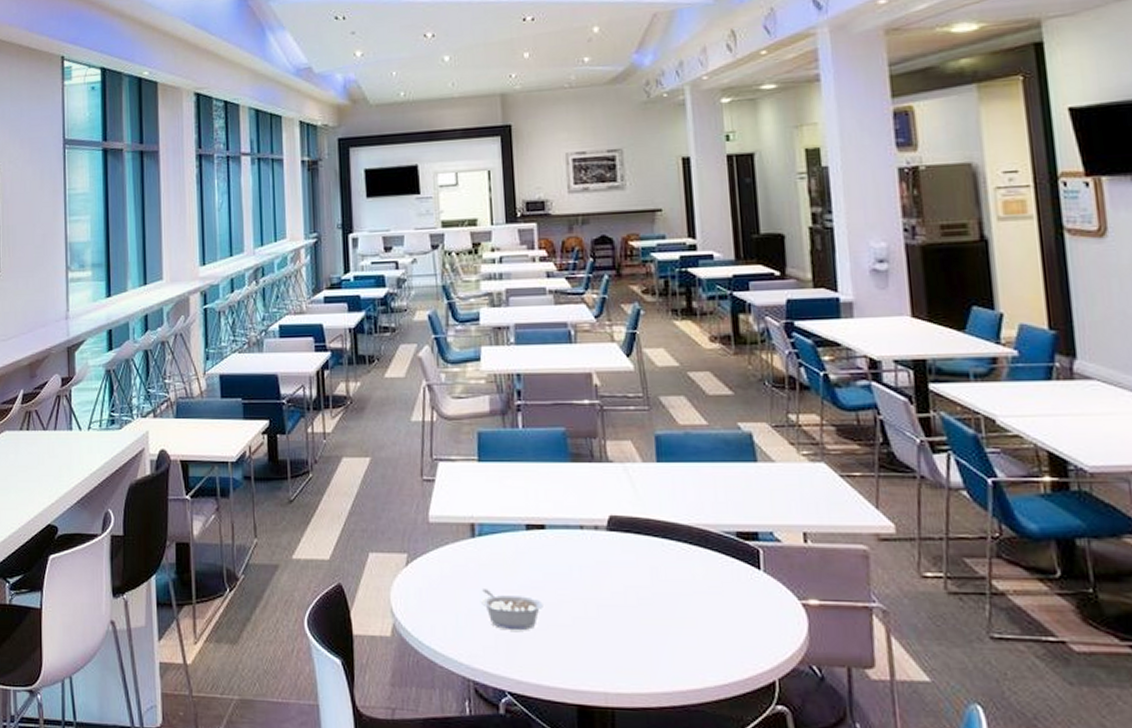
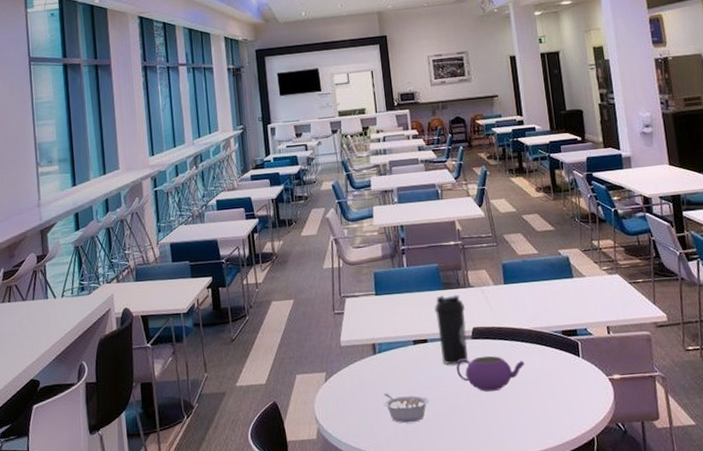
water bottle: none [557,469,600,562] -> present [434,294,468,365]
teapot: none [583,554,680,602] -> present [456,356,525,392]

